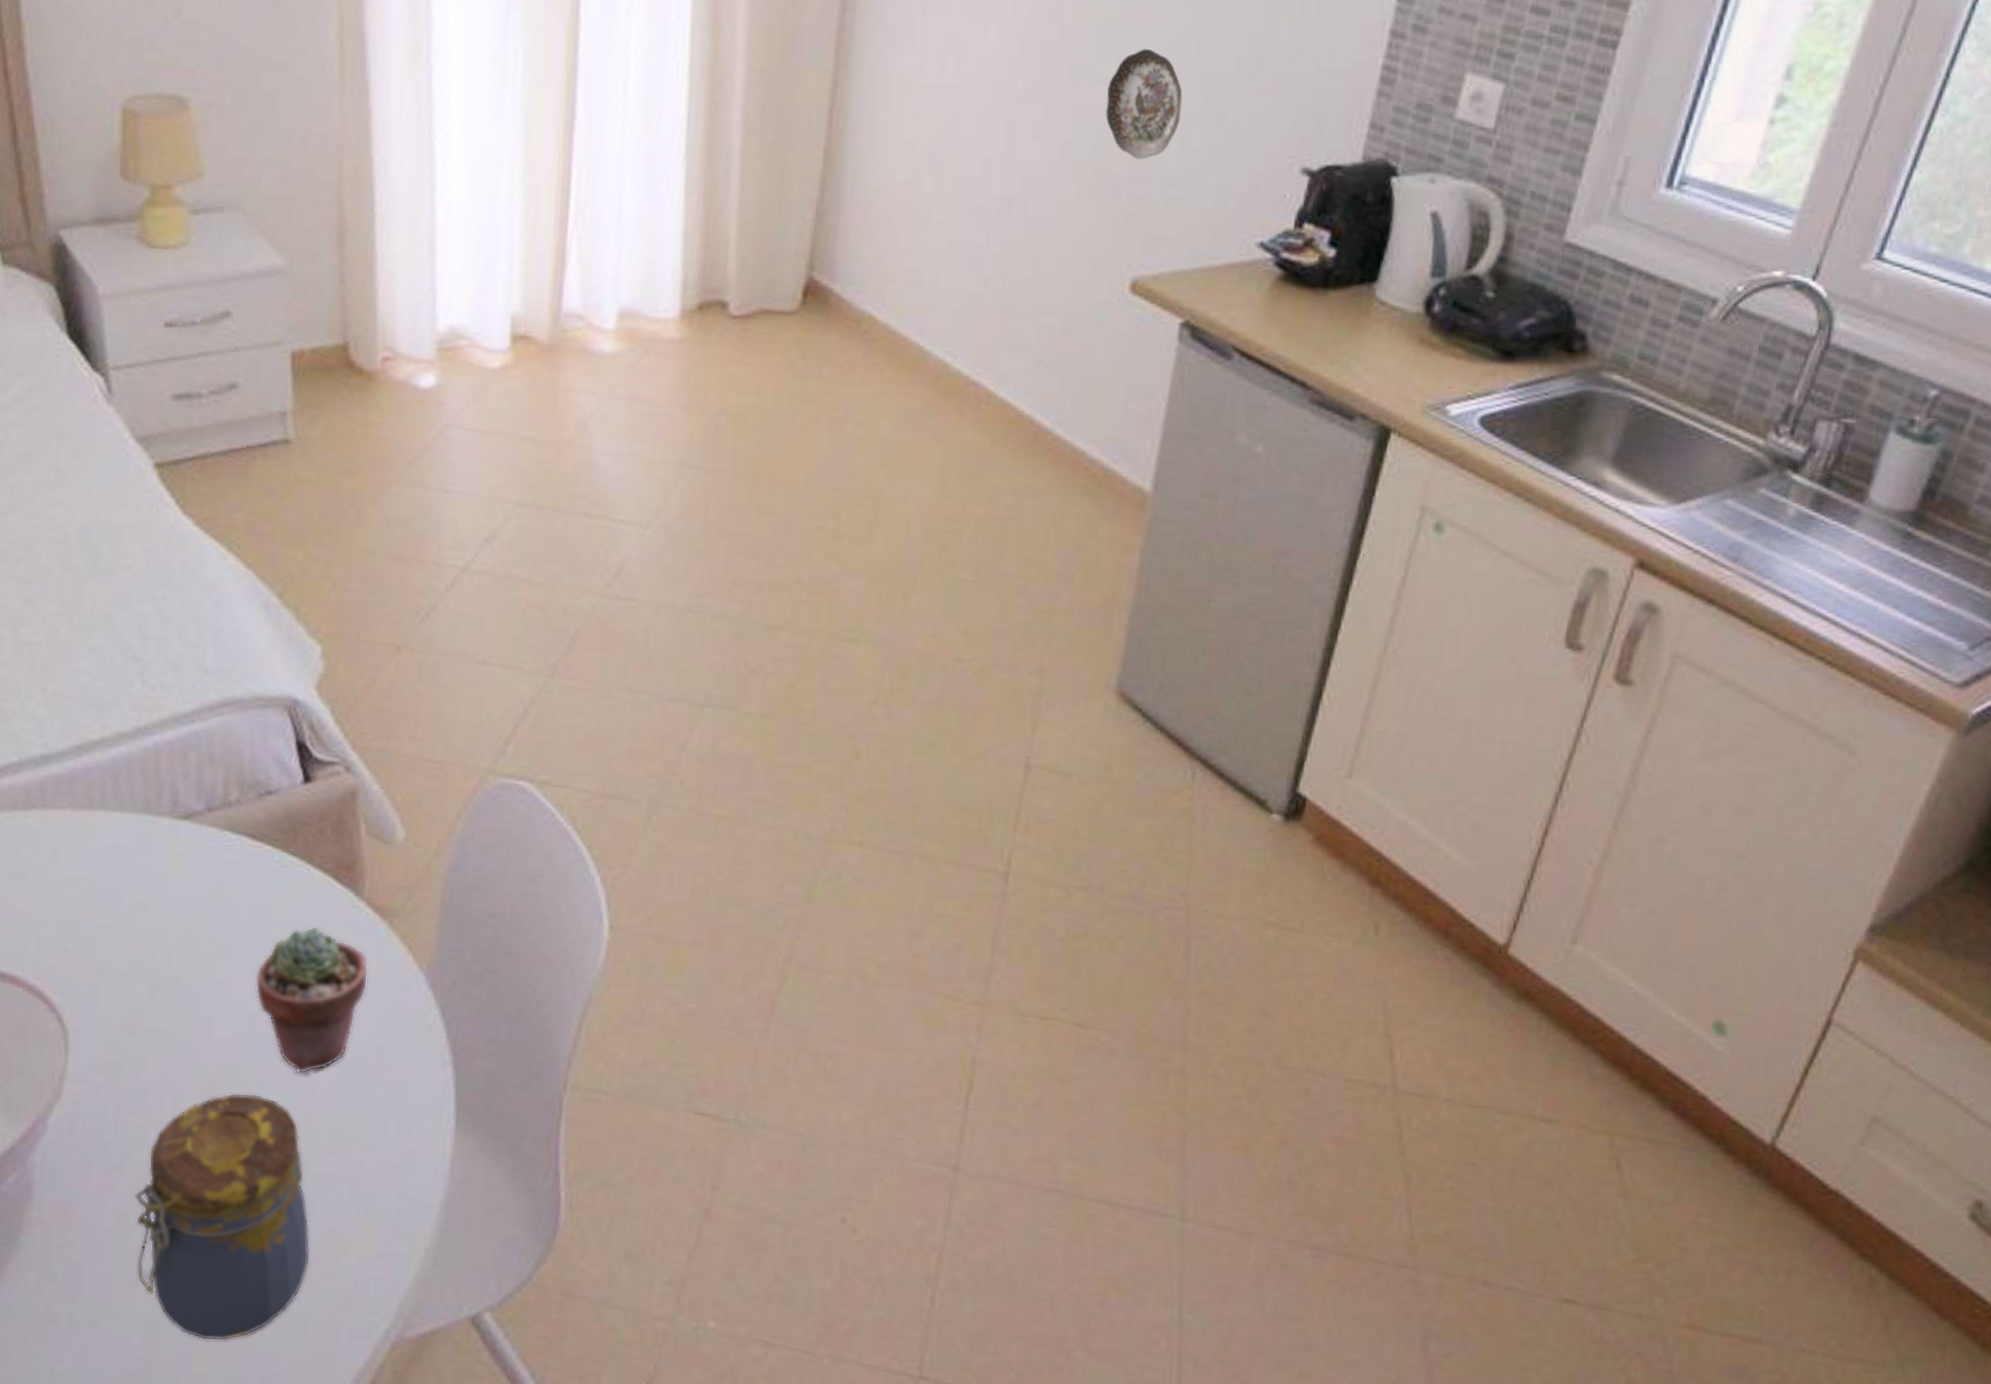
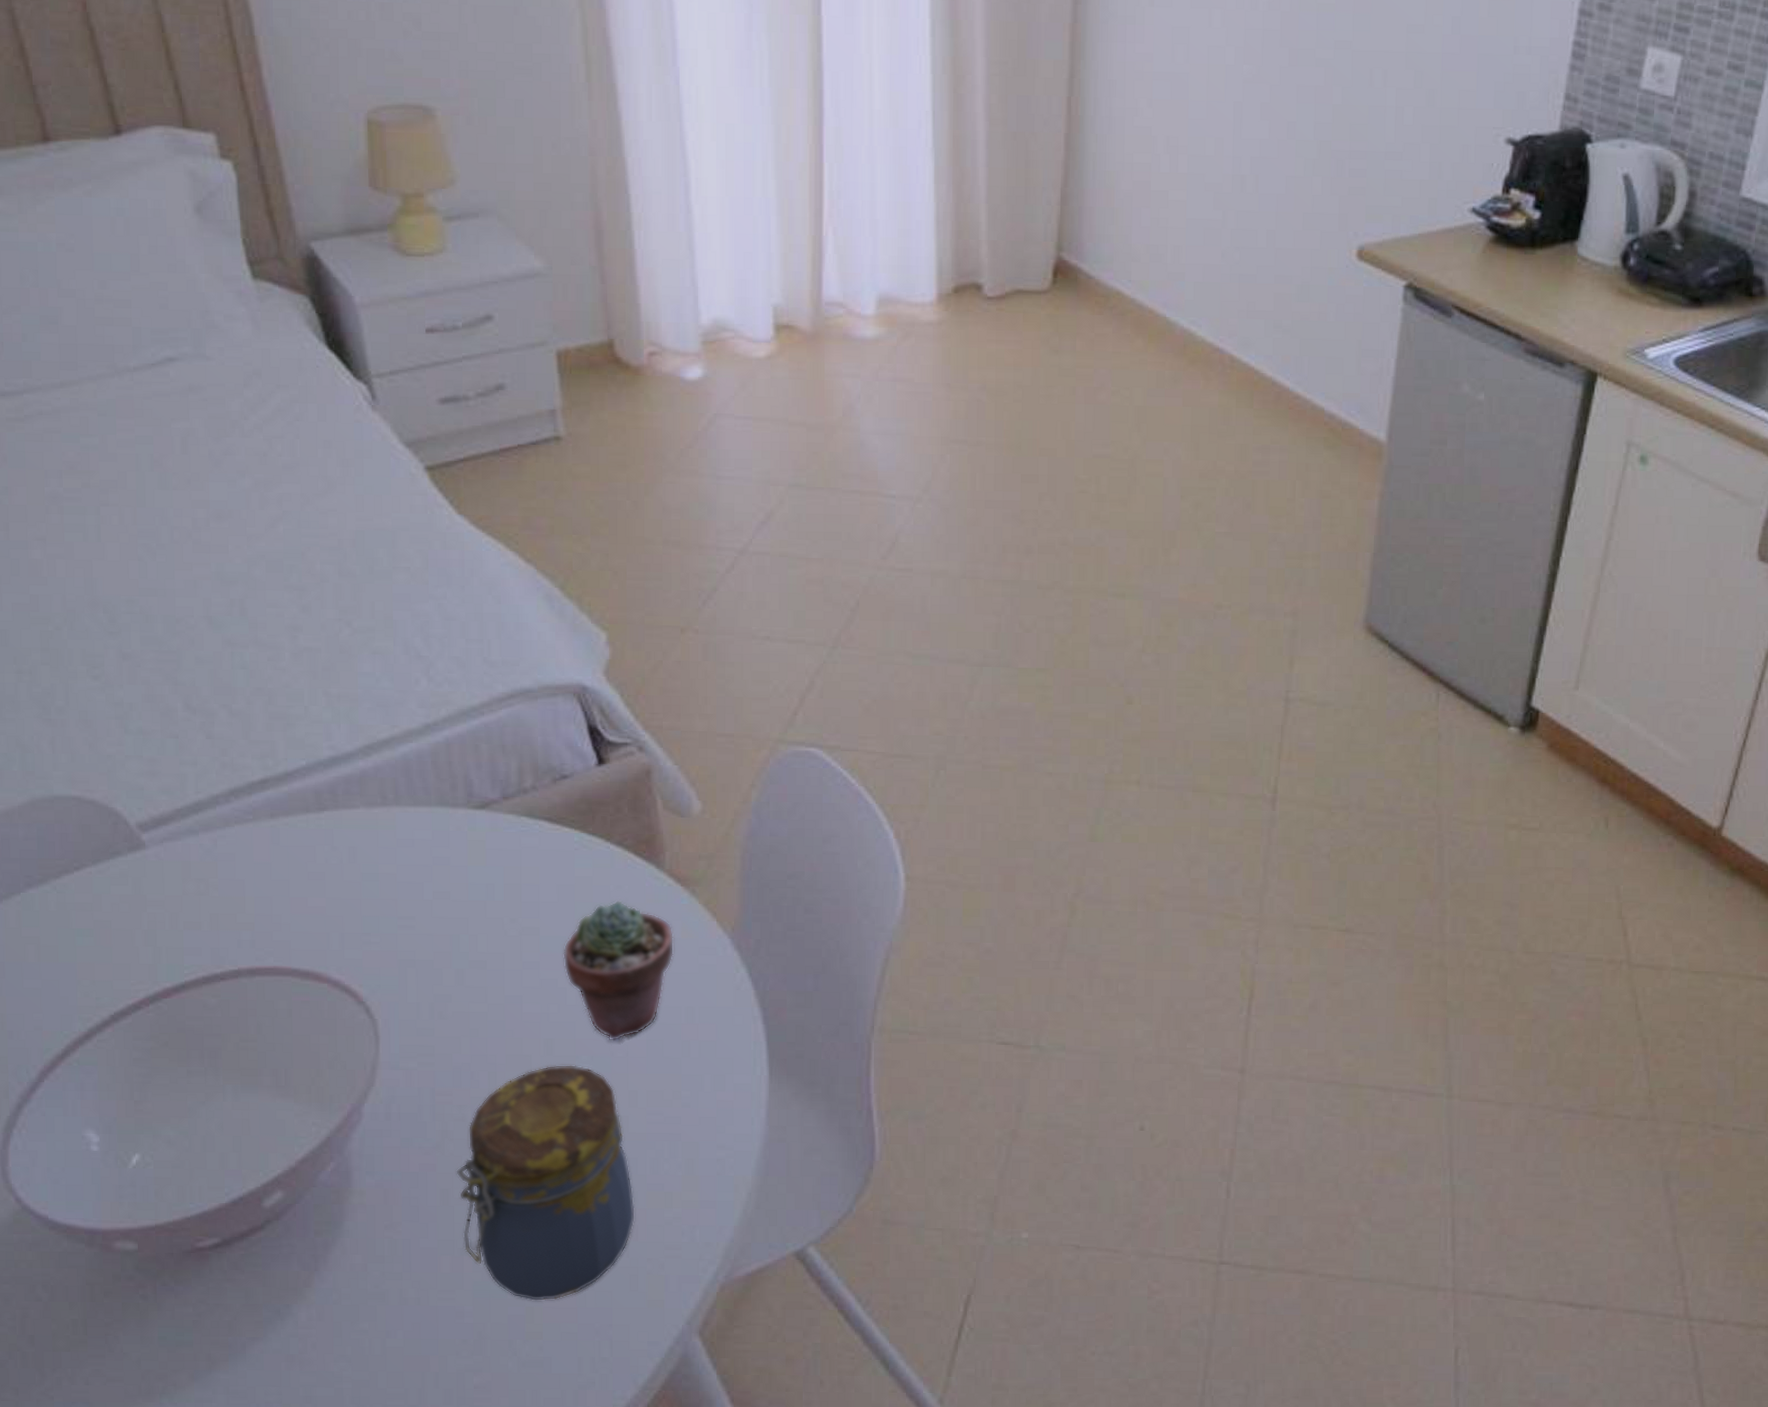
decorative plate: present [1105,48,1183,160] -> none [1325,32,1395,136]

